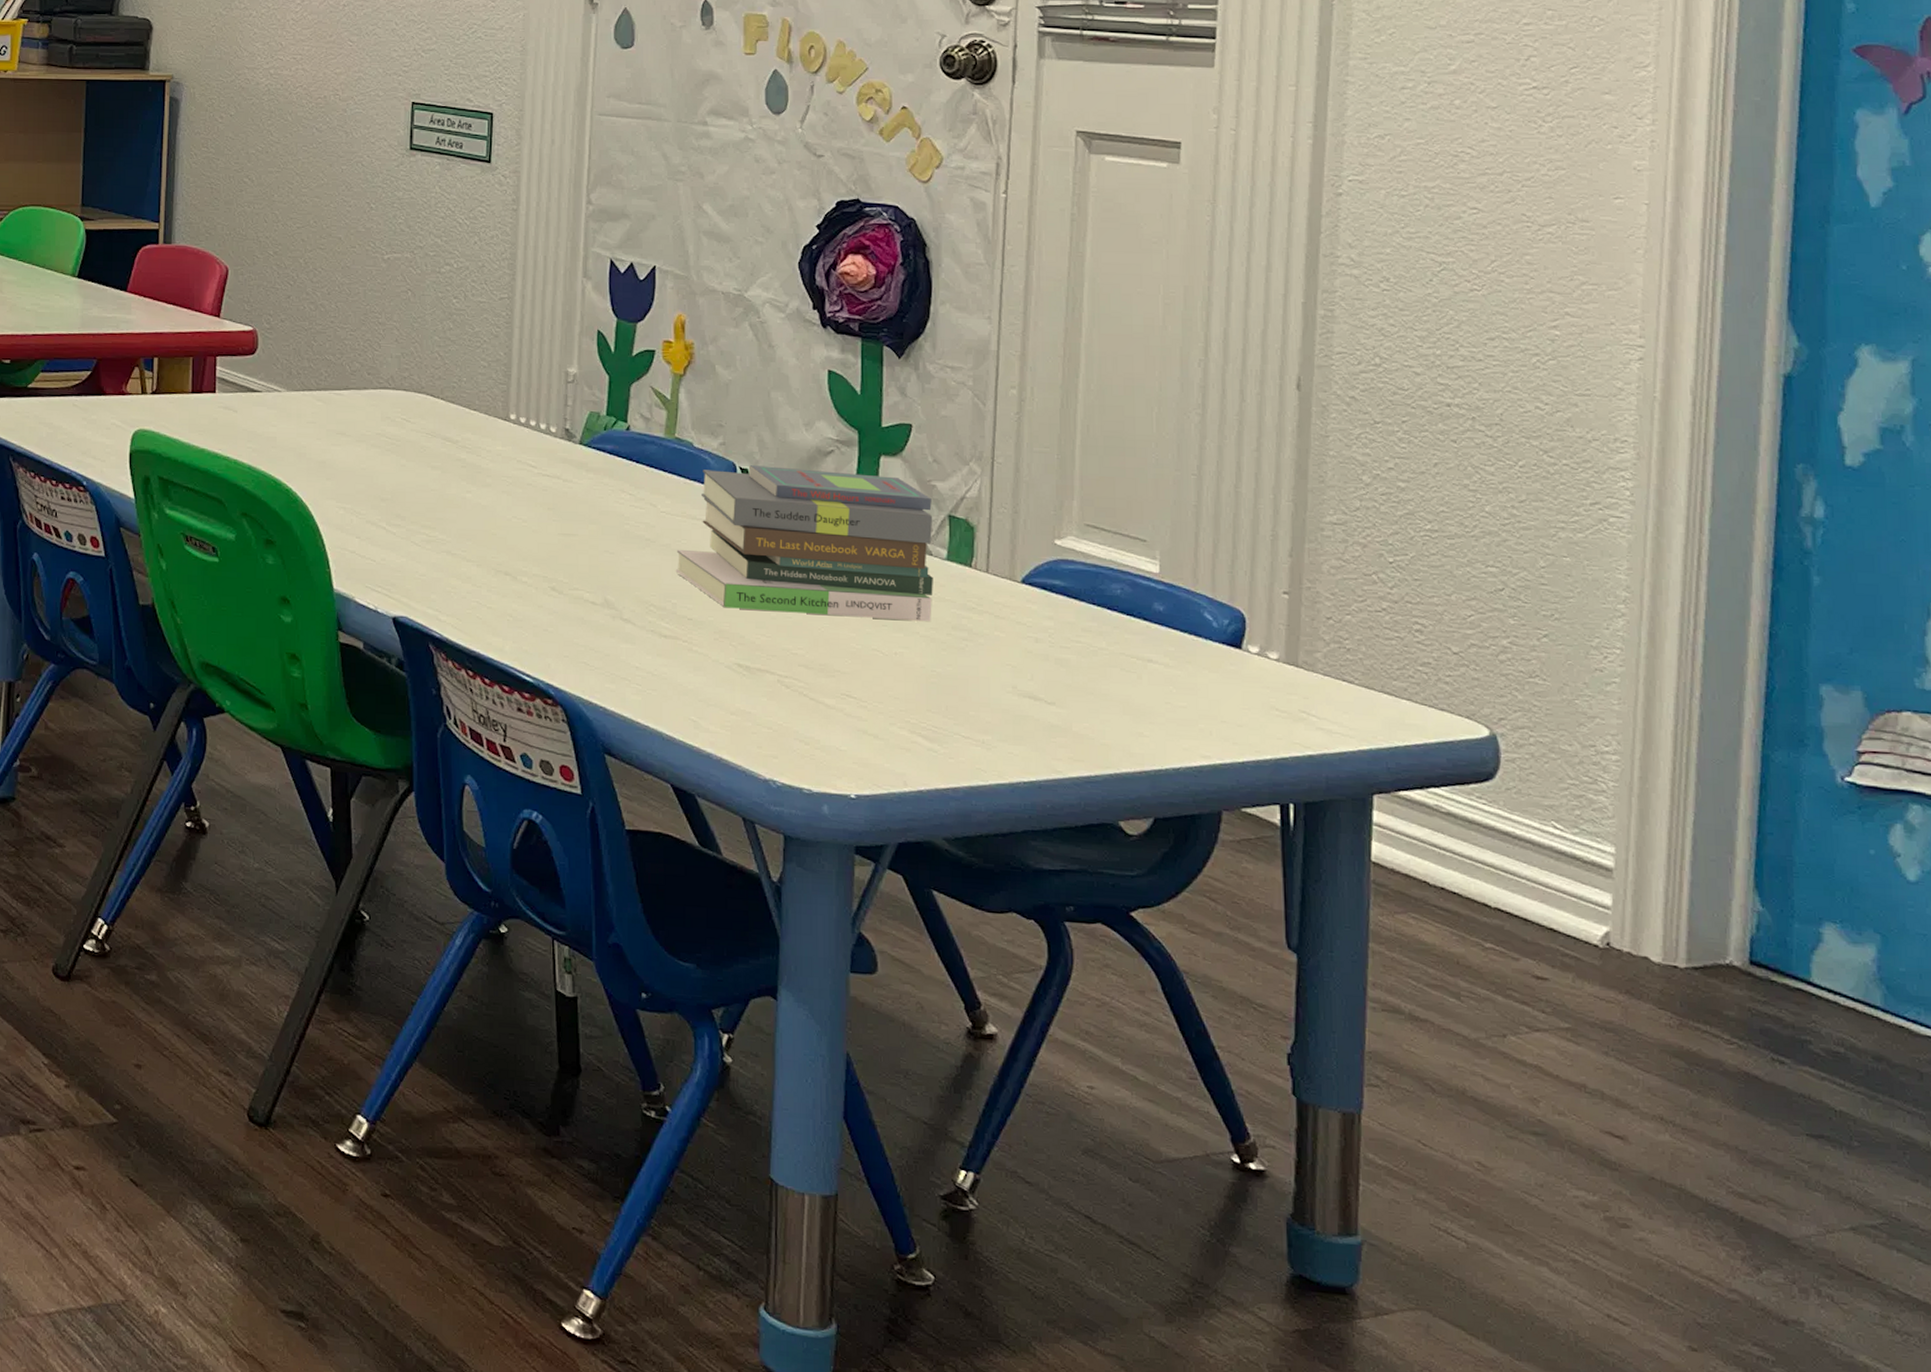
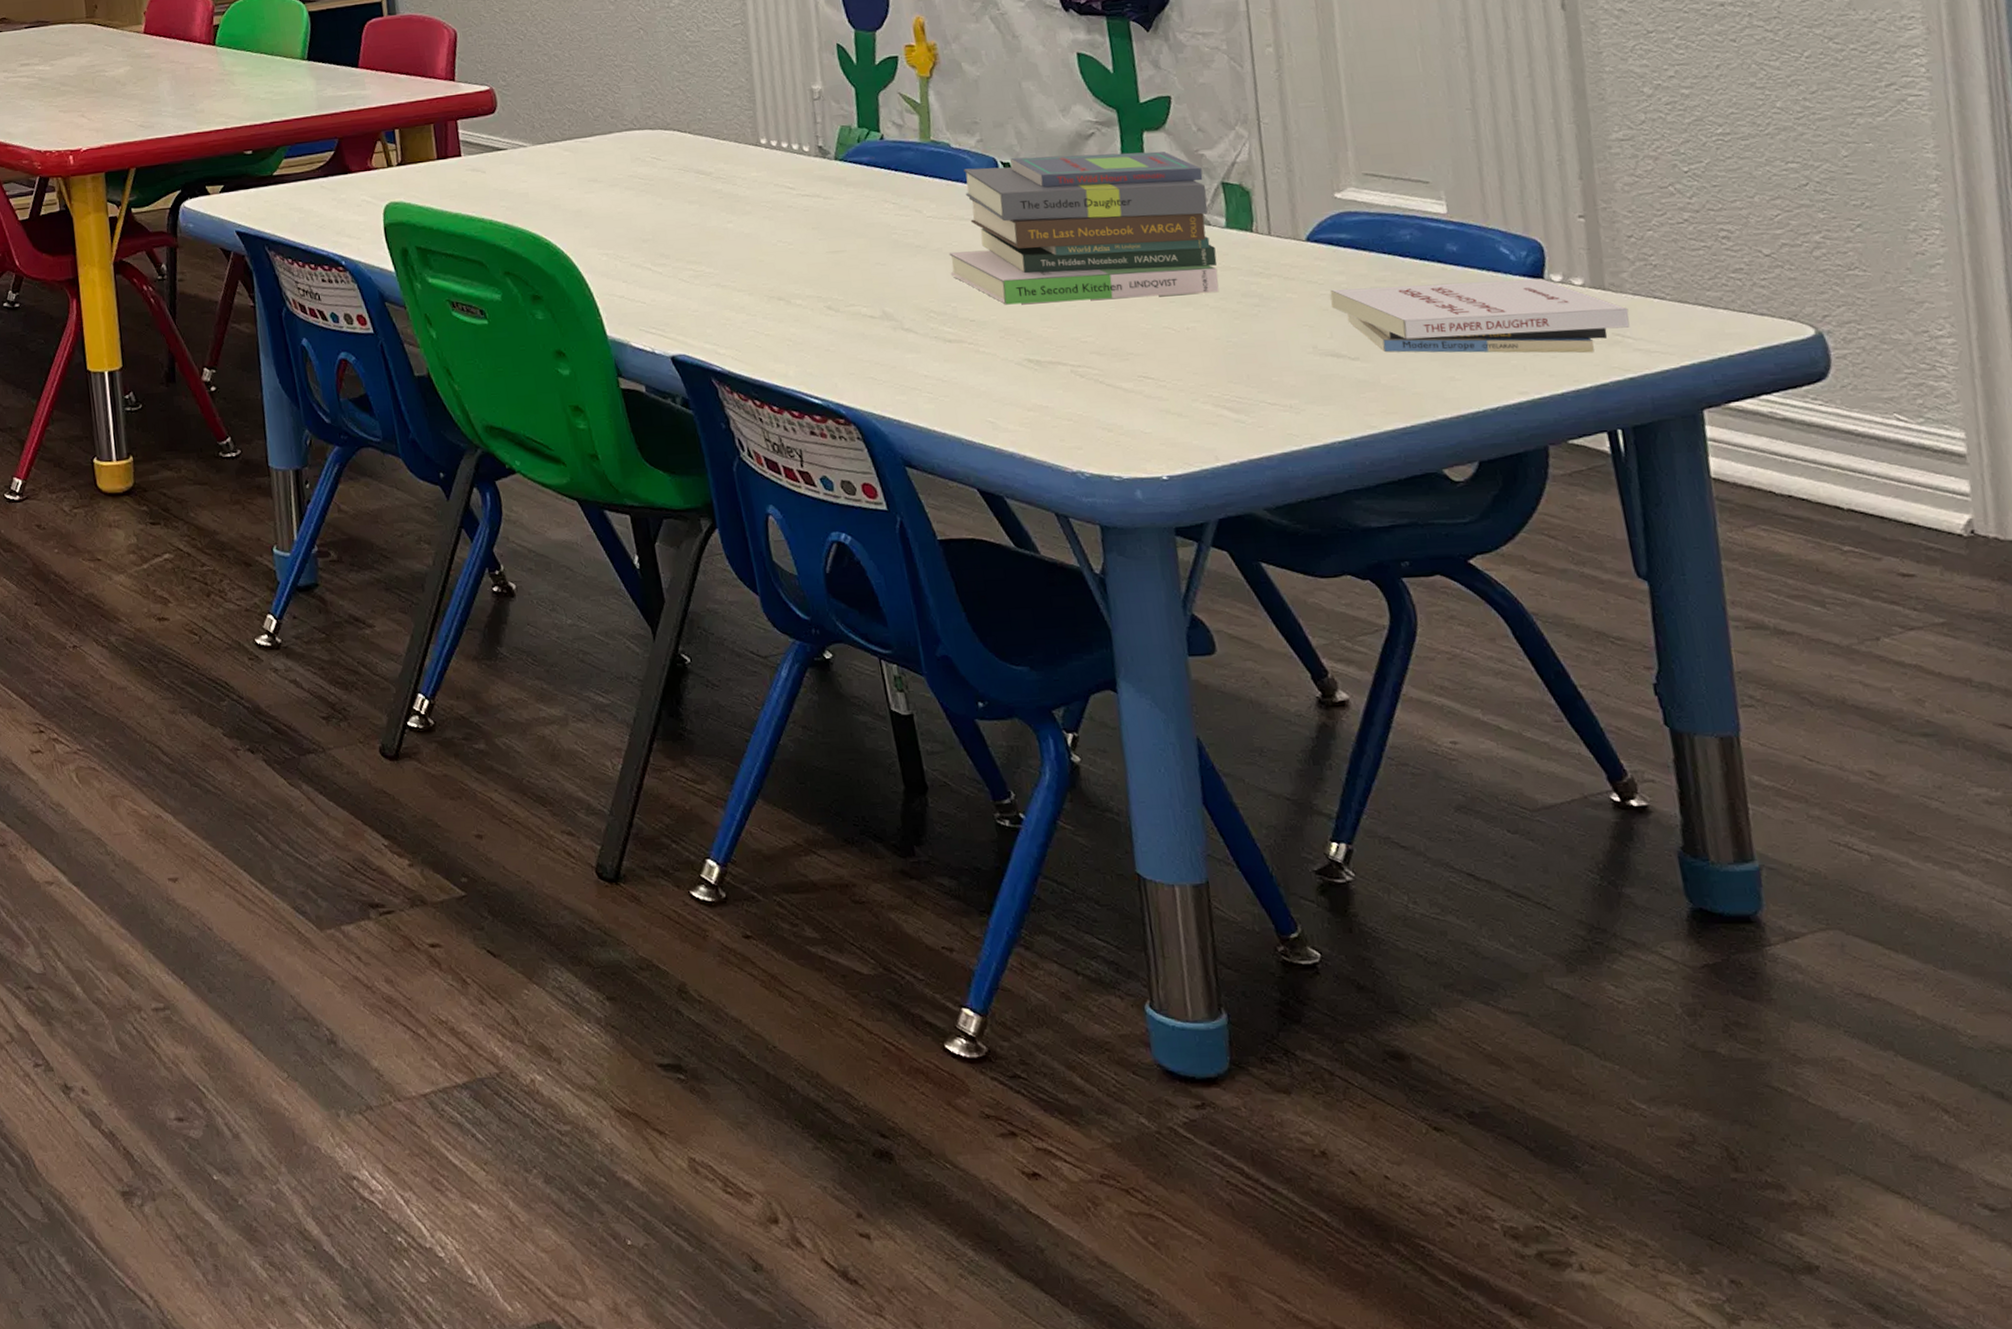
books: none [1036,633,1317,727] -> present [1329,278,1630,353]

